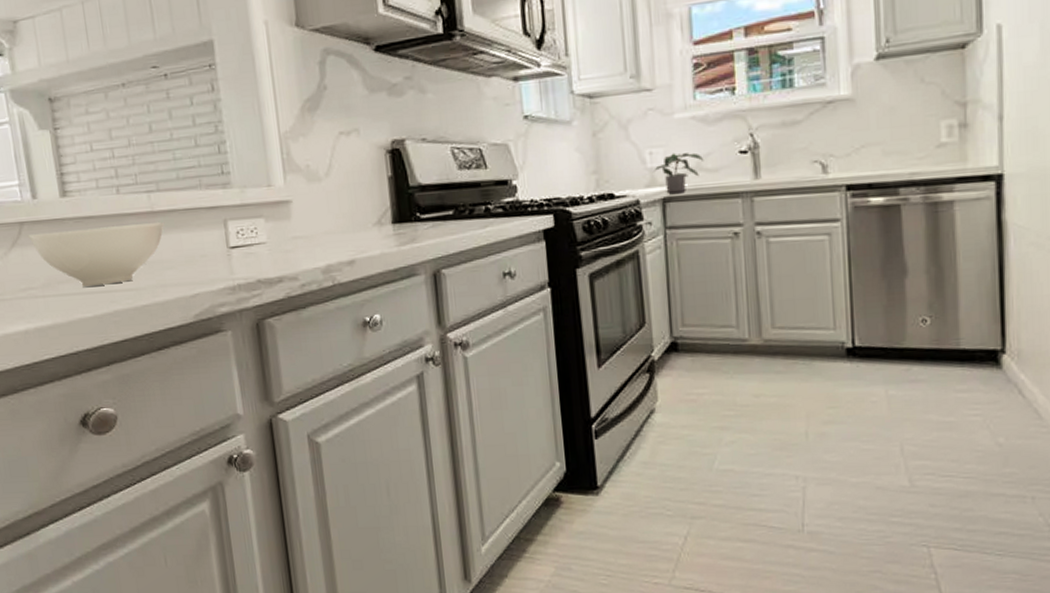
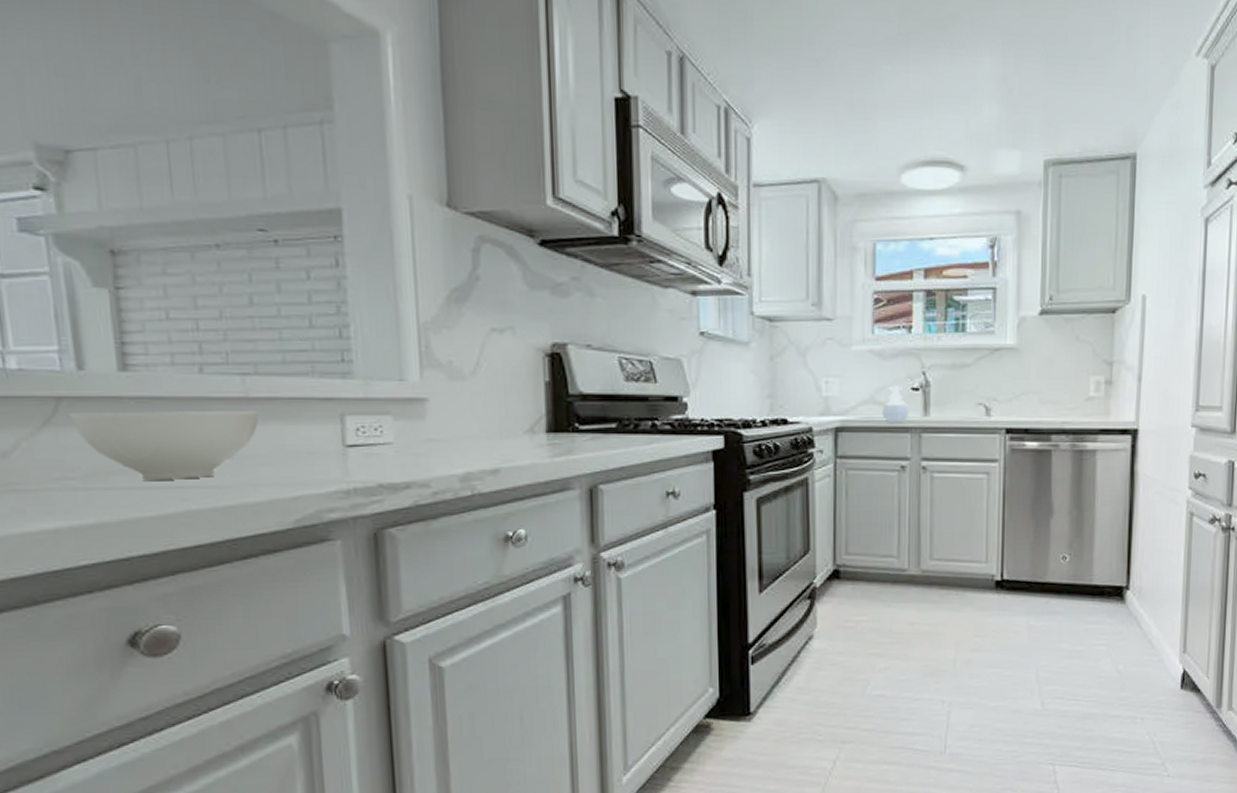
potted plant: present [654,152,705,195] -> none [828,384,878,425]
soap dispenser: none [709,150,739,189] -> present [881,385,909,423]

